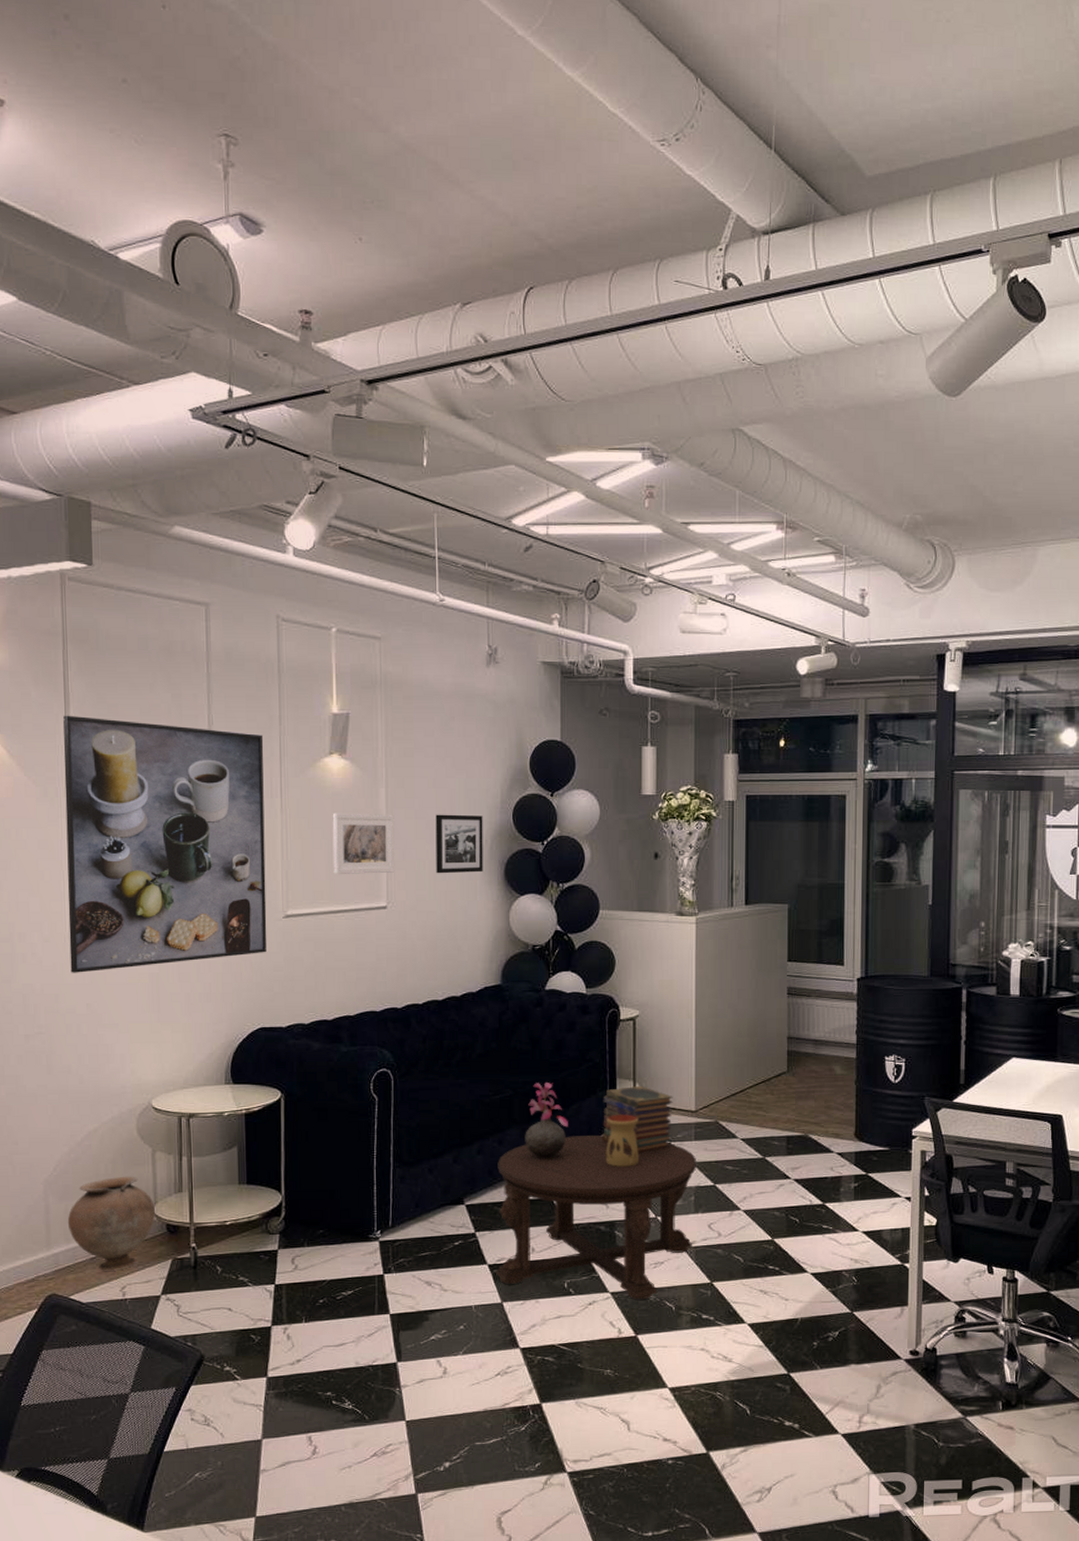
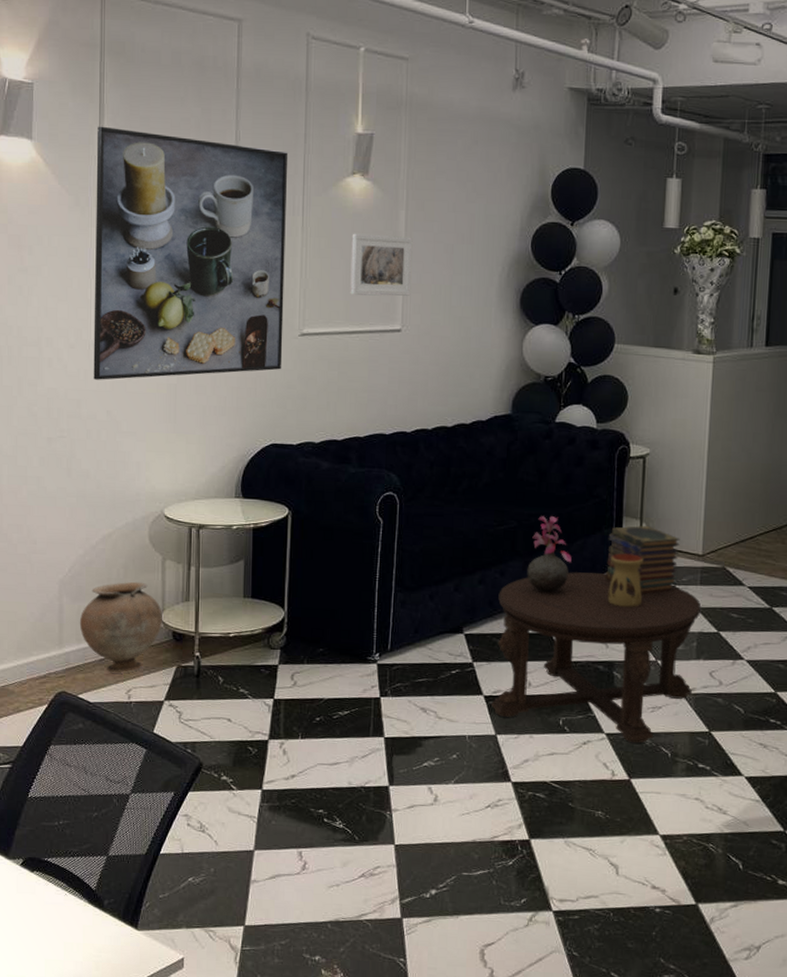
picture frame: present [435,814,483,874] -> none [452,239,501,300]

